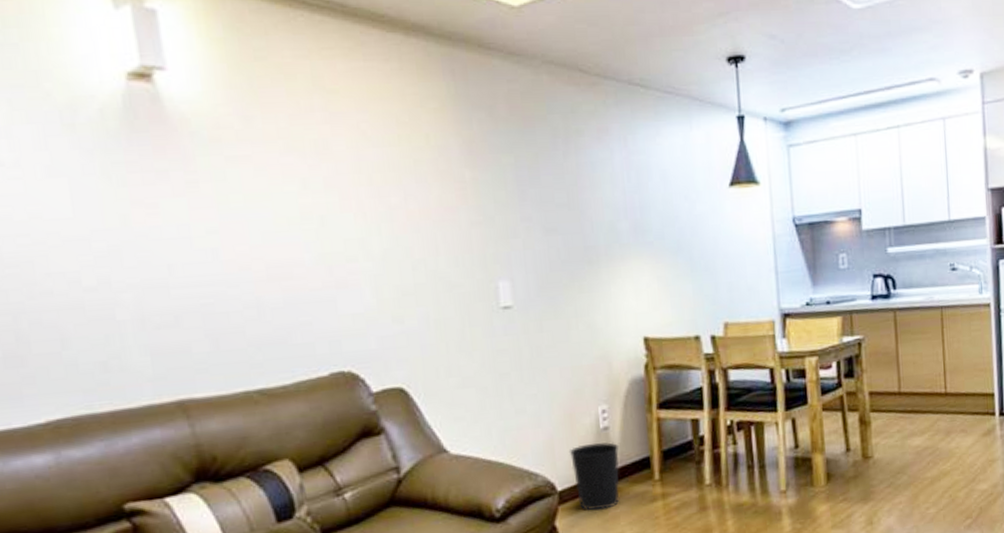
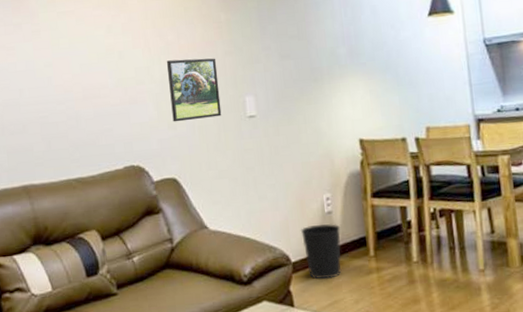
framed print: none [390,229,467,314] -> present [167,58,222,122]

